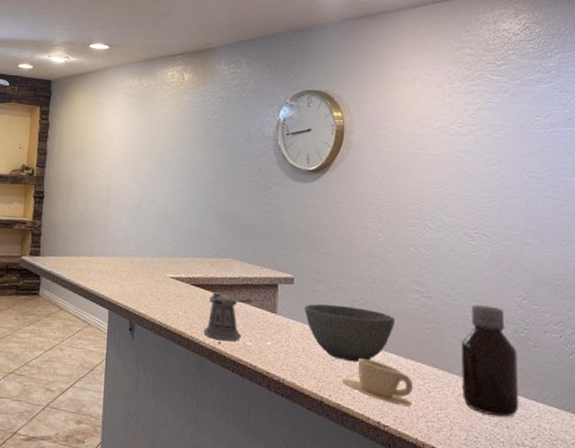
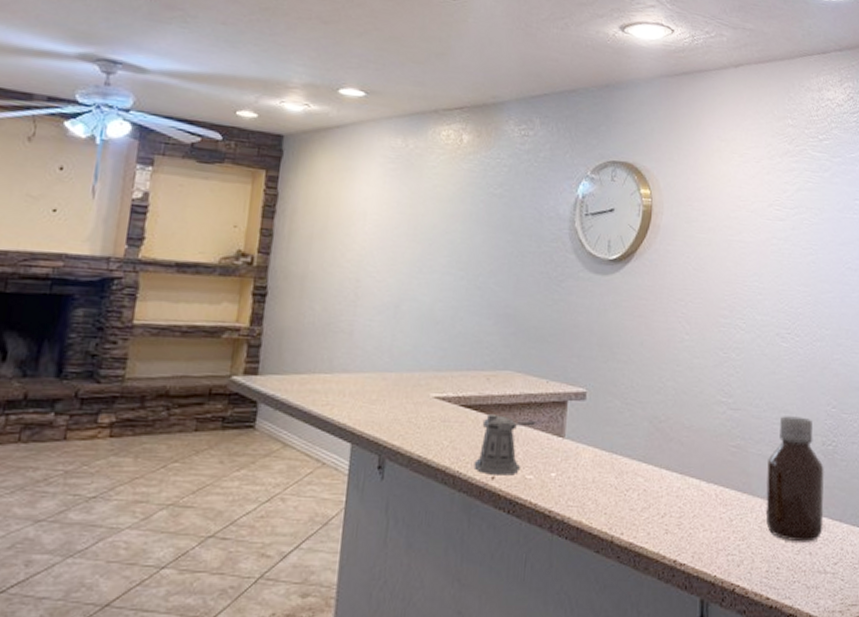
bowl: present [304,304,395,363] -> none [596,423,698,491]
cup: present [341,359,414,407] -> none [635,486,715,539]

